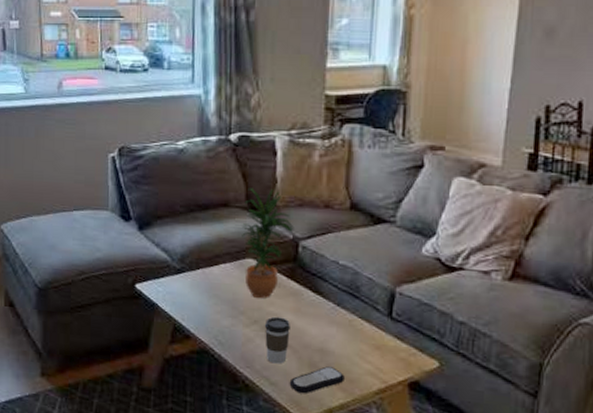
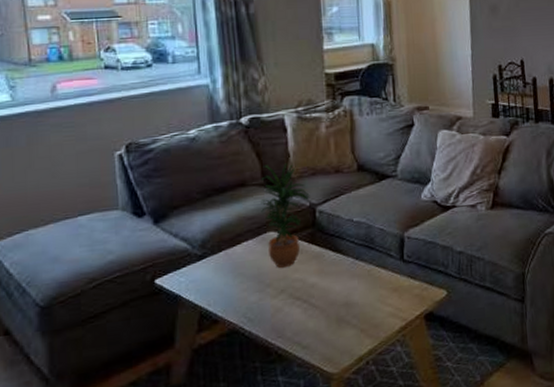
coffee cup: present [264,316,290,364] -> none [291,281,317,328]
remote control: present [289,366,345,394] -> none [320,317,370,350]

